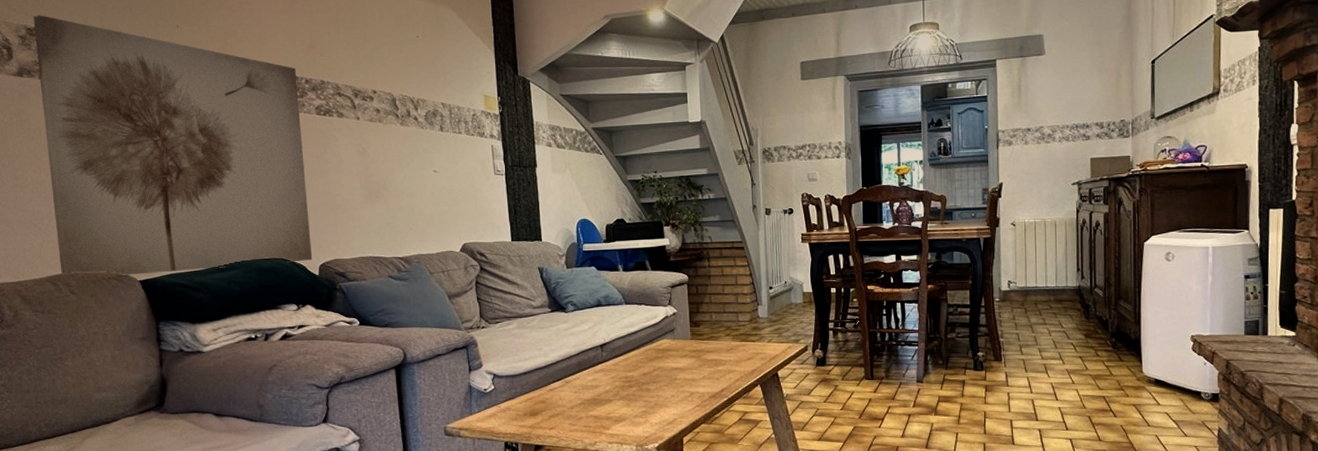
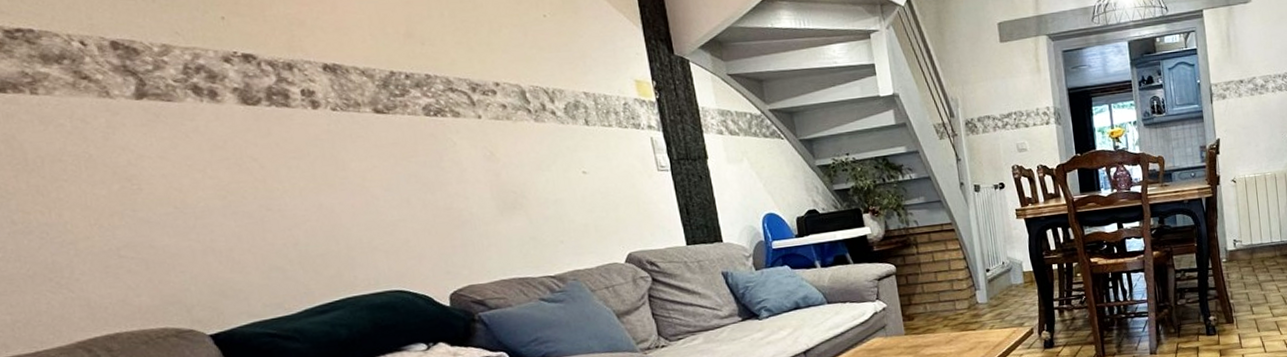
wall art: present [33,15,313,277] -> none [11,12,440,341]

